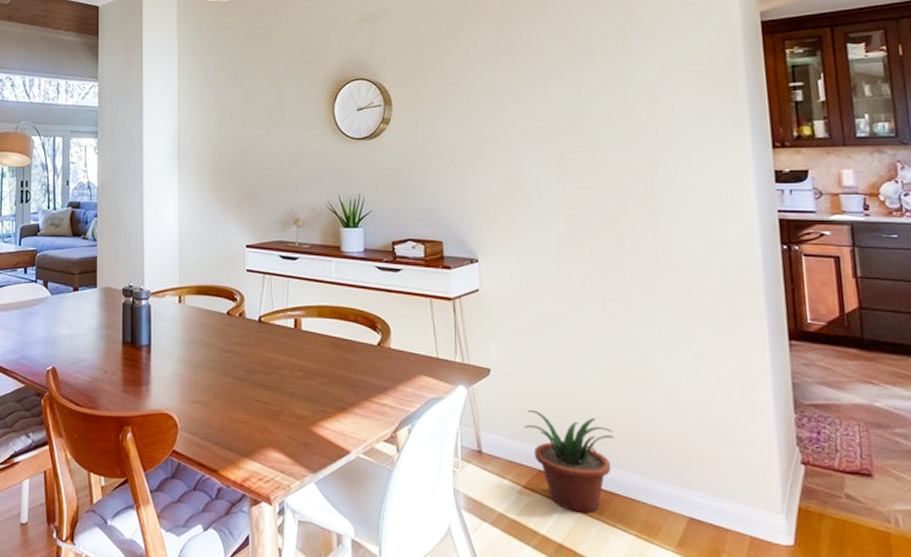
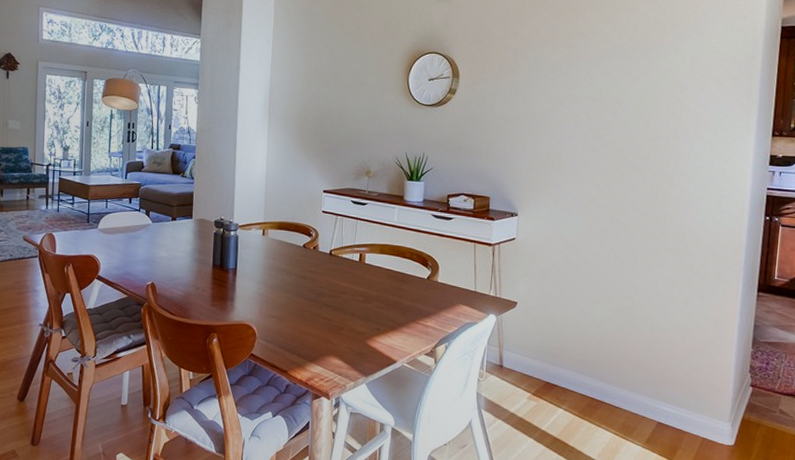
potted plant: present [523,409,614,513] -> none [538,335,609,416]

